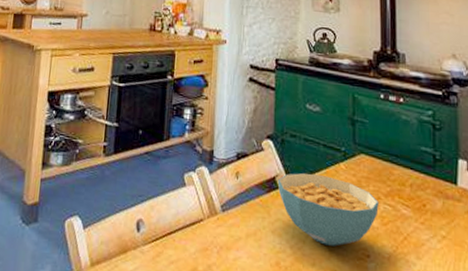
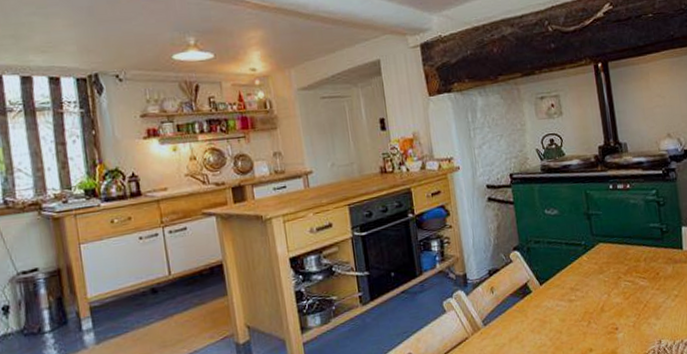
cereal bowl: present [277,172,379,246] -> none [529,270,620,330]

